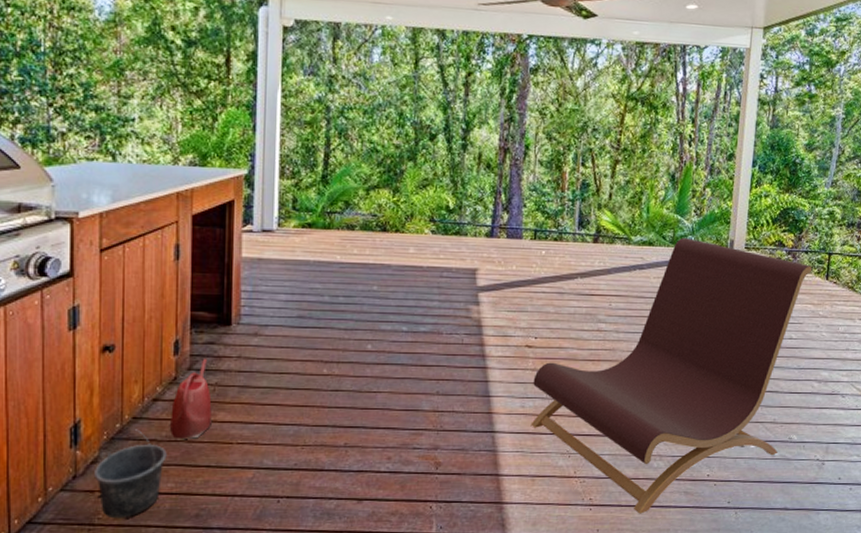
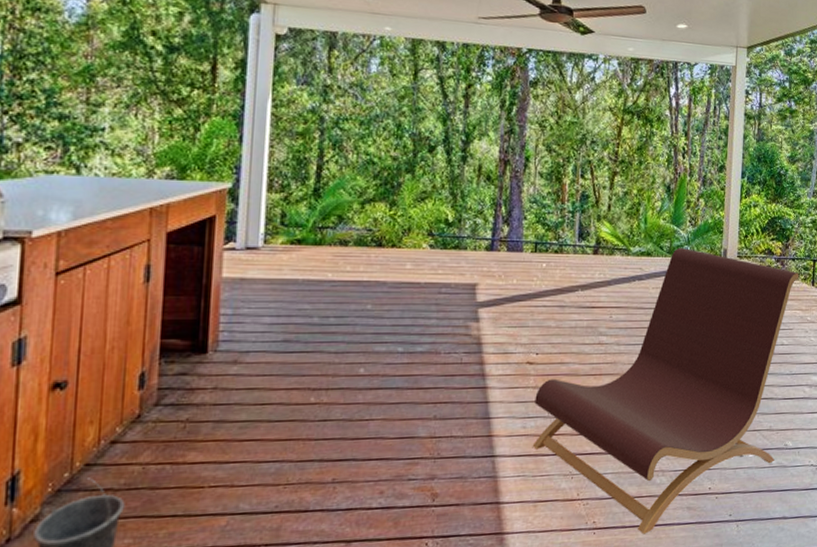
watering can: present [170,358,212,439] -> none [130,391,181,487]

